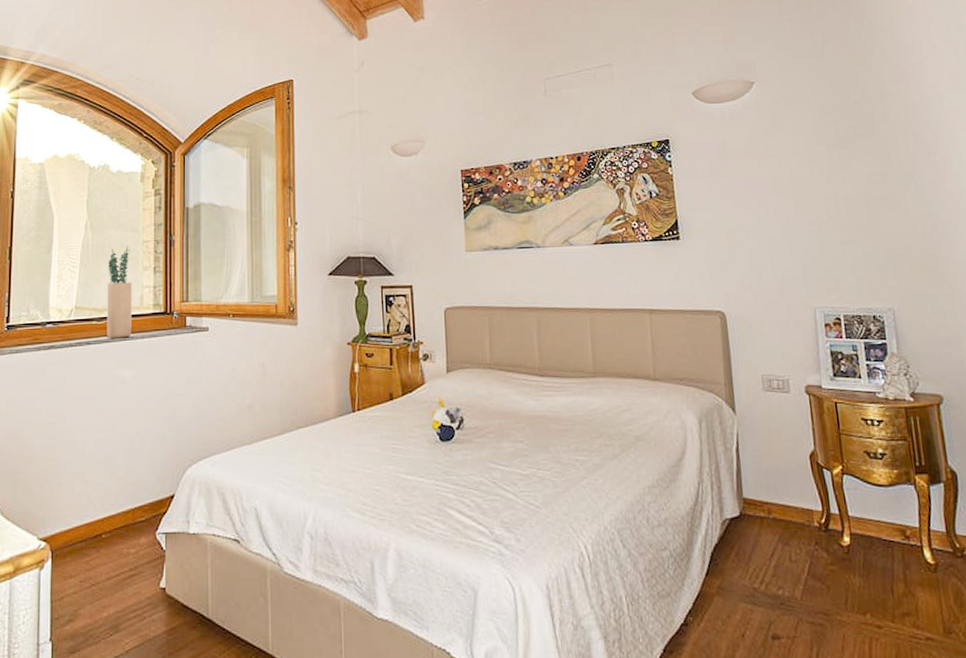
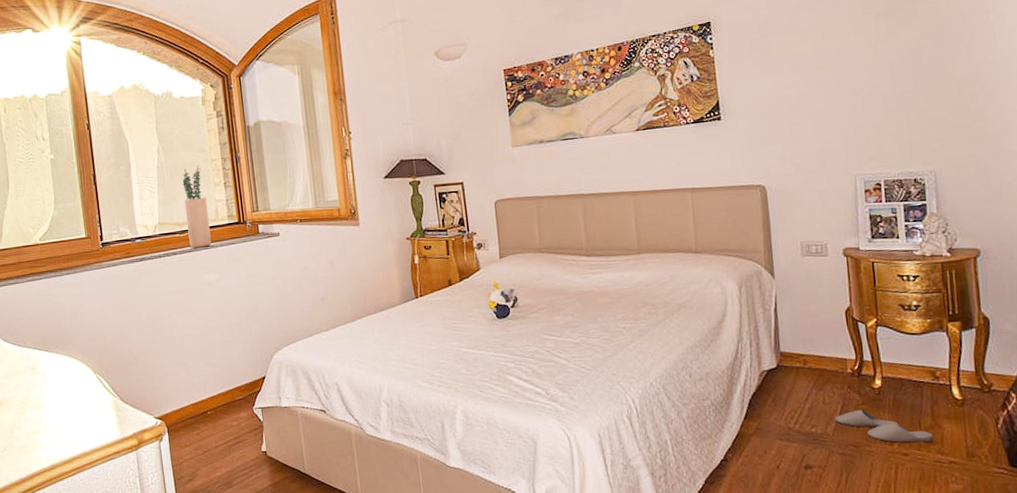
slippers: none [802,570,908,613] -> present [834,409,934,443]

